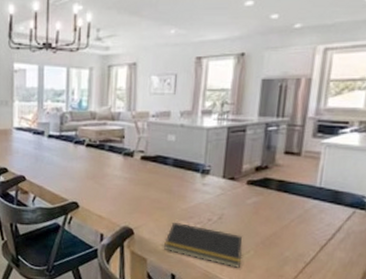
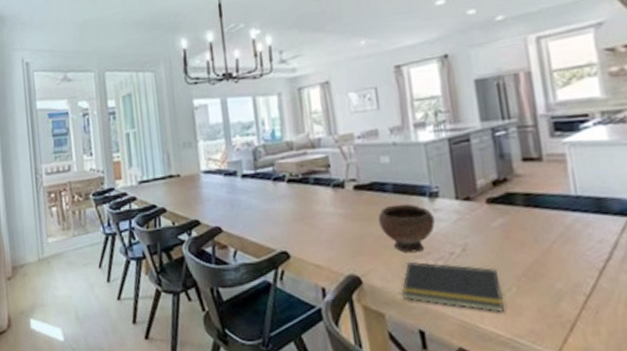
bowl: none [155,176,202,216] -> present [377,203,435,253]

